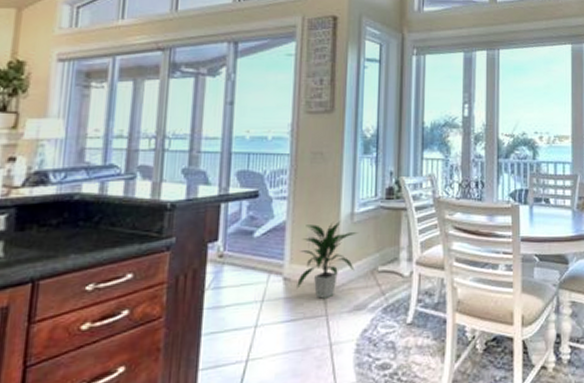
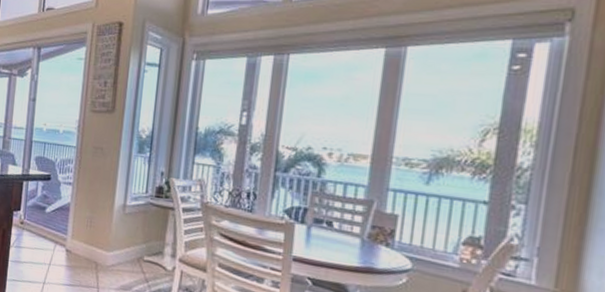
indoor plant: present [297,221,359,299] -> none [76,209,129,274]

